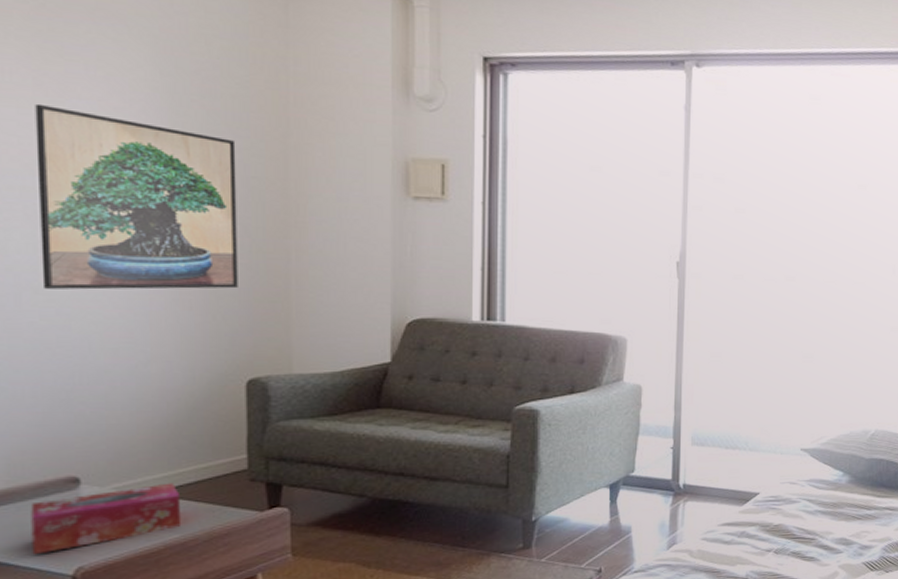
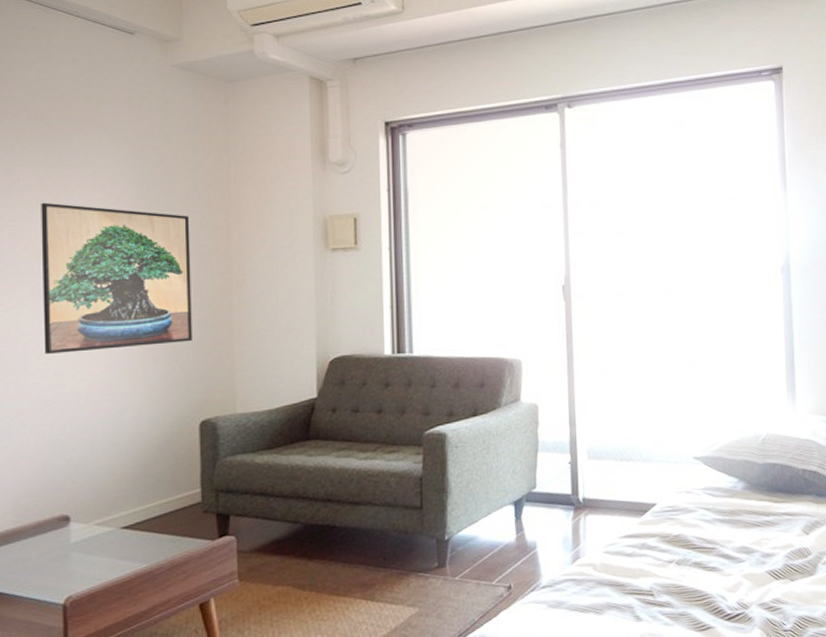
tissue box: present [30,483,182,555] -> none [32,517,149,587]

